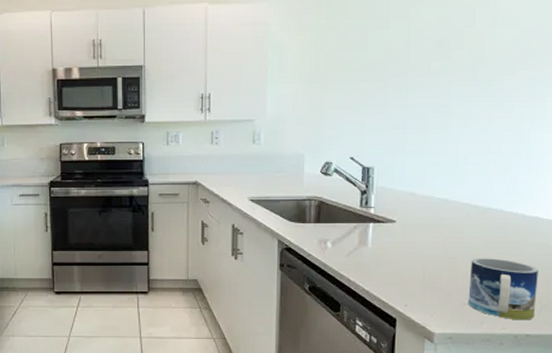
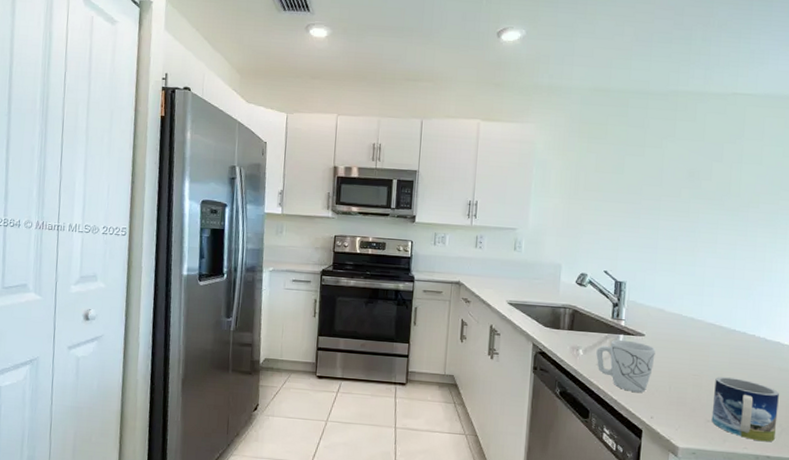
mug: none [345,228,408,281] -> present [596,339,656,392]

